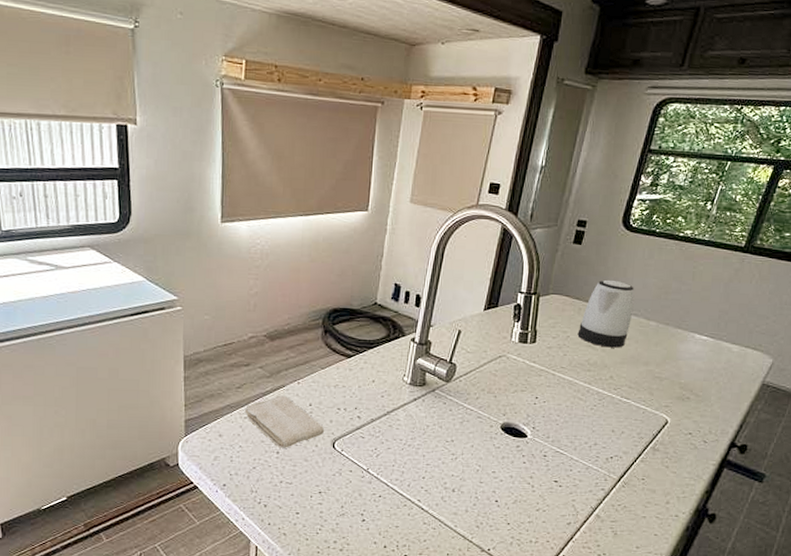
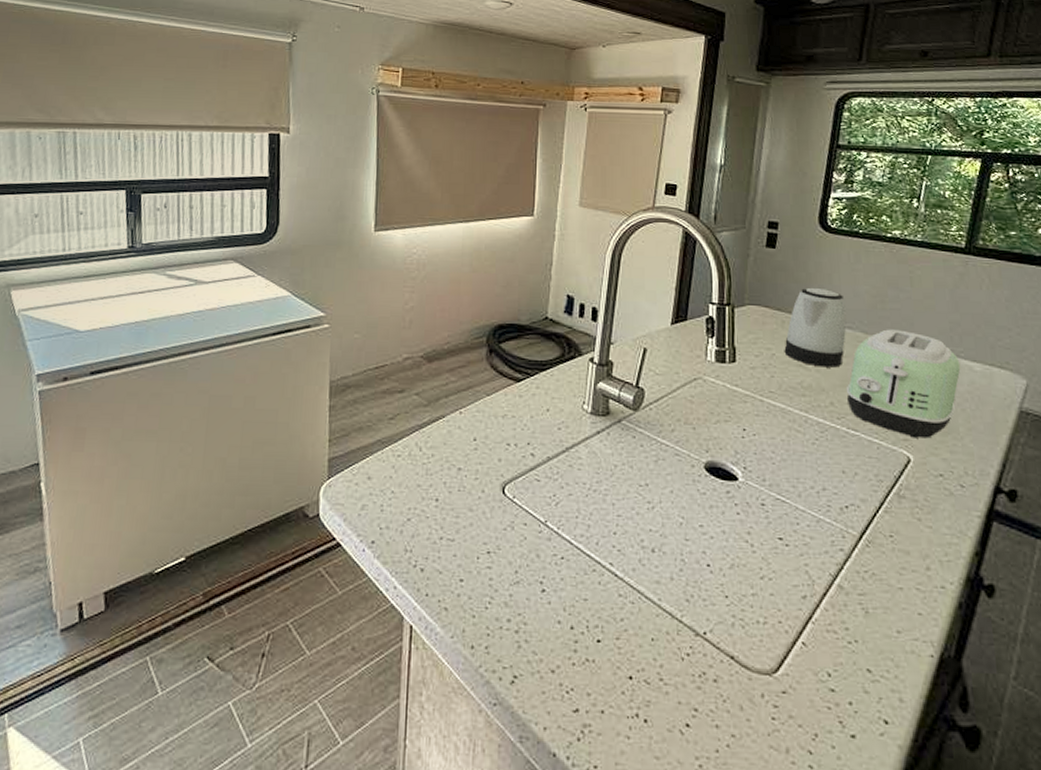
washcloth: present [244,395,325,448] -> none [397,427,493,494]
toaster: none [624,316,722,405] -> present [846,329,961,439]

